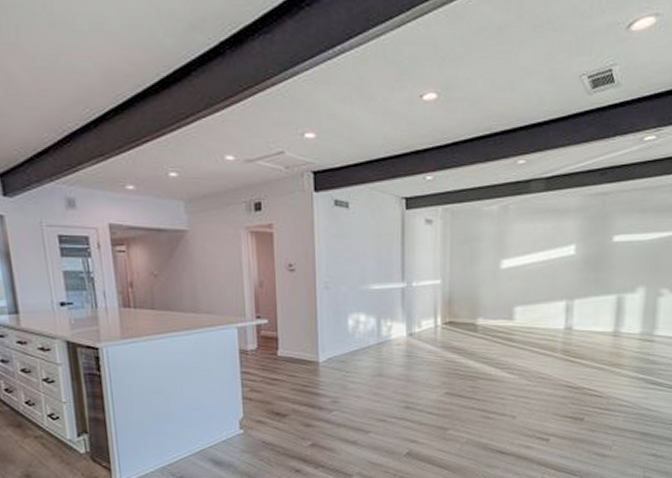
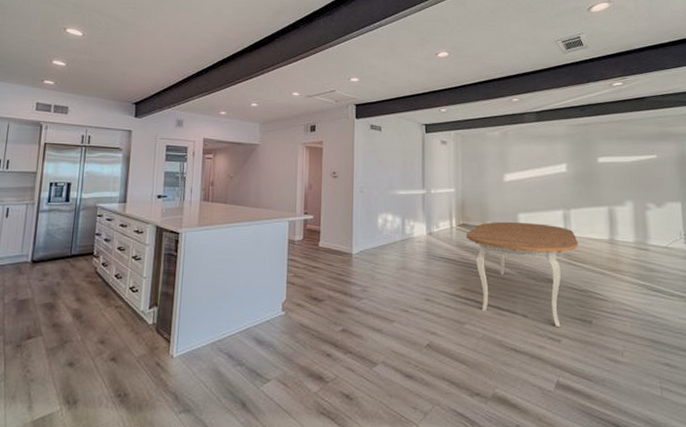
dining table: none [452,316,580,427] -> present [466,221,579,328]

